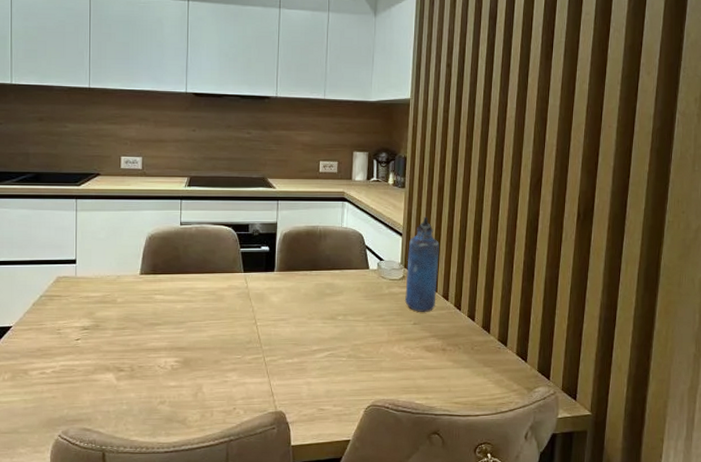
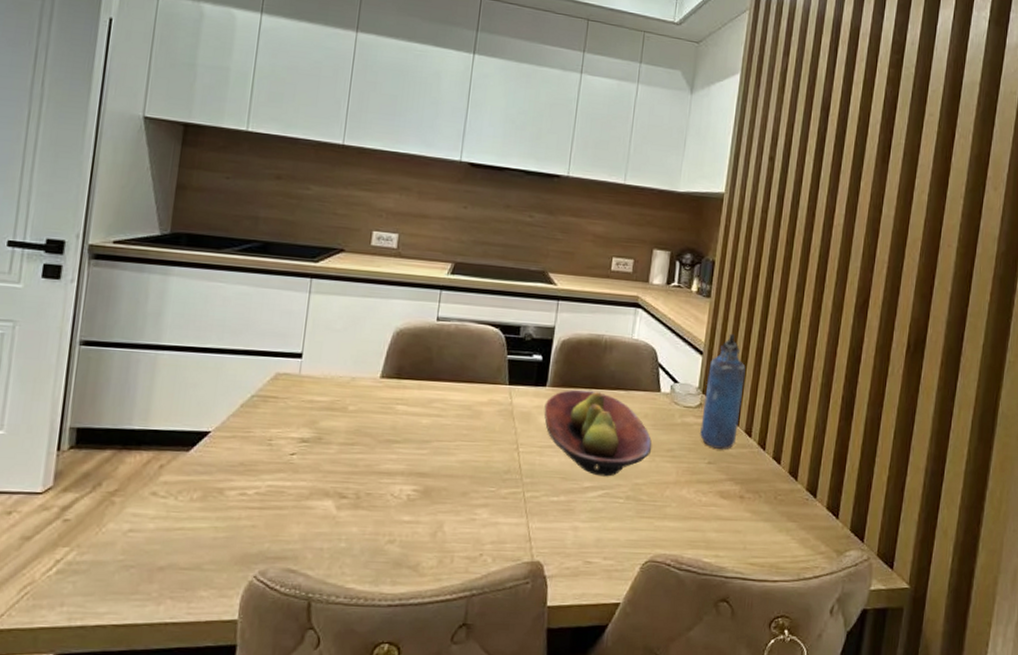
fruit bowl: none [274,272,366,341] -> present [544,390,652,477]

